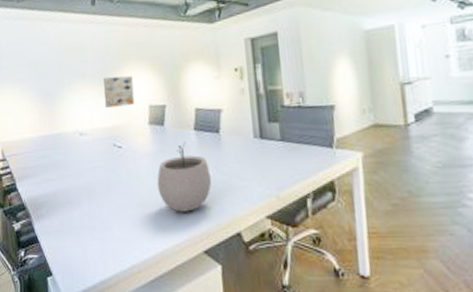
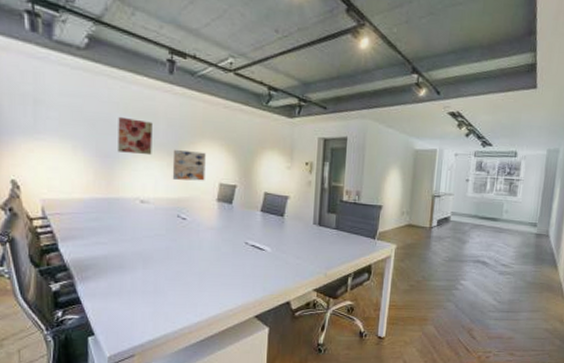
wall art: none [54,54,85,89] -> present [118,116,153,156]
plant pot: present [157,141,212,212] -> none [218,220,270,282]

